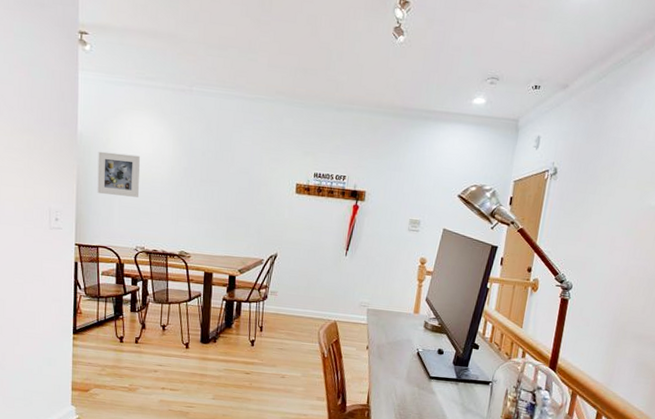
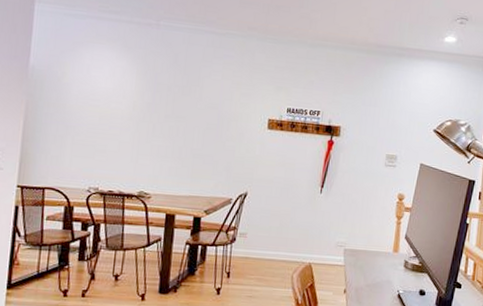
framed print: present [97,151,140,197] -> none [47,85,99,134]

